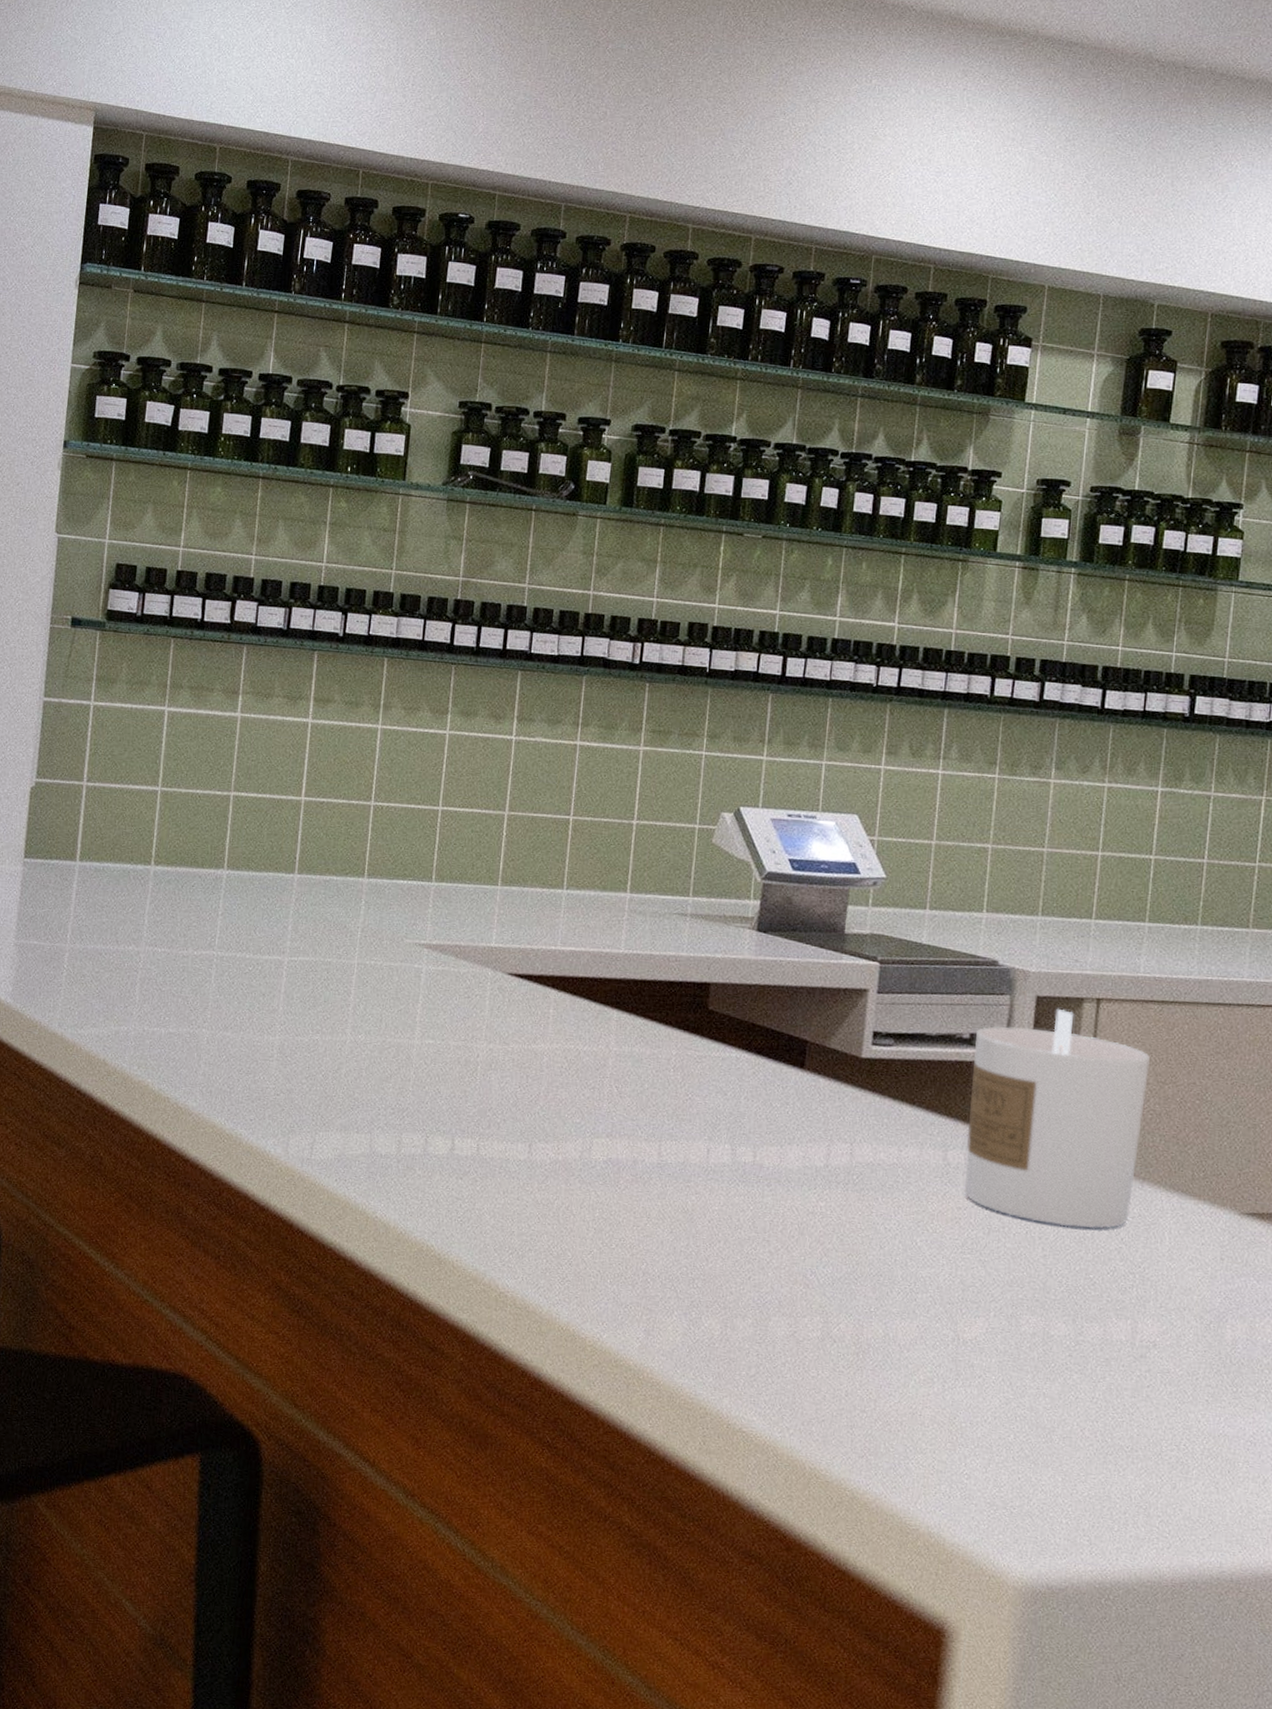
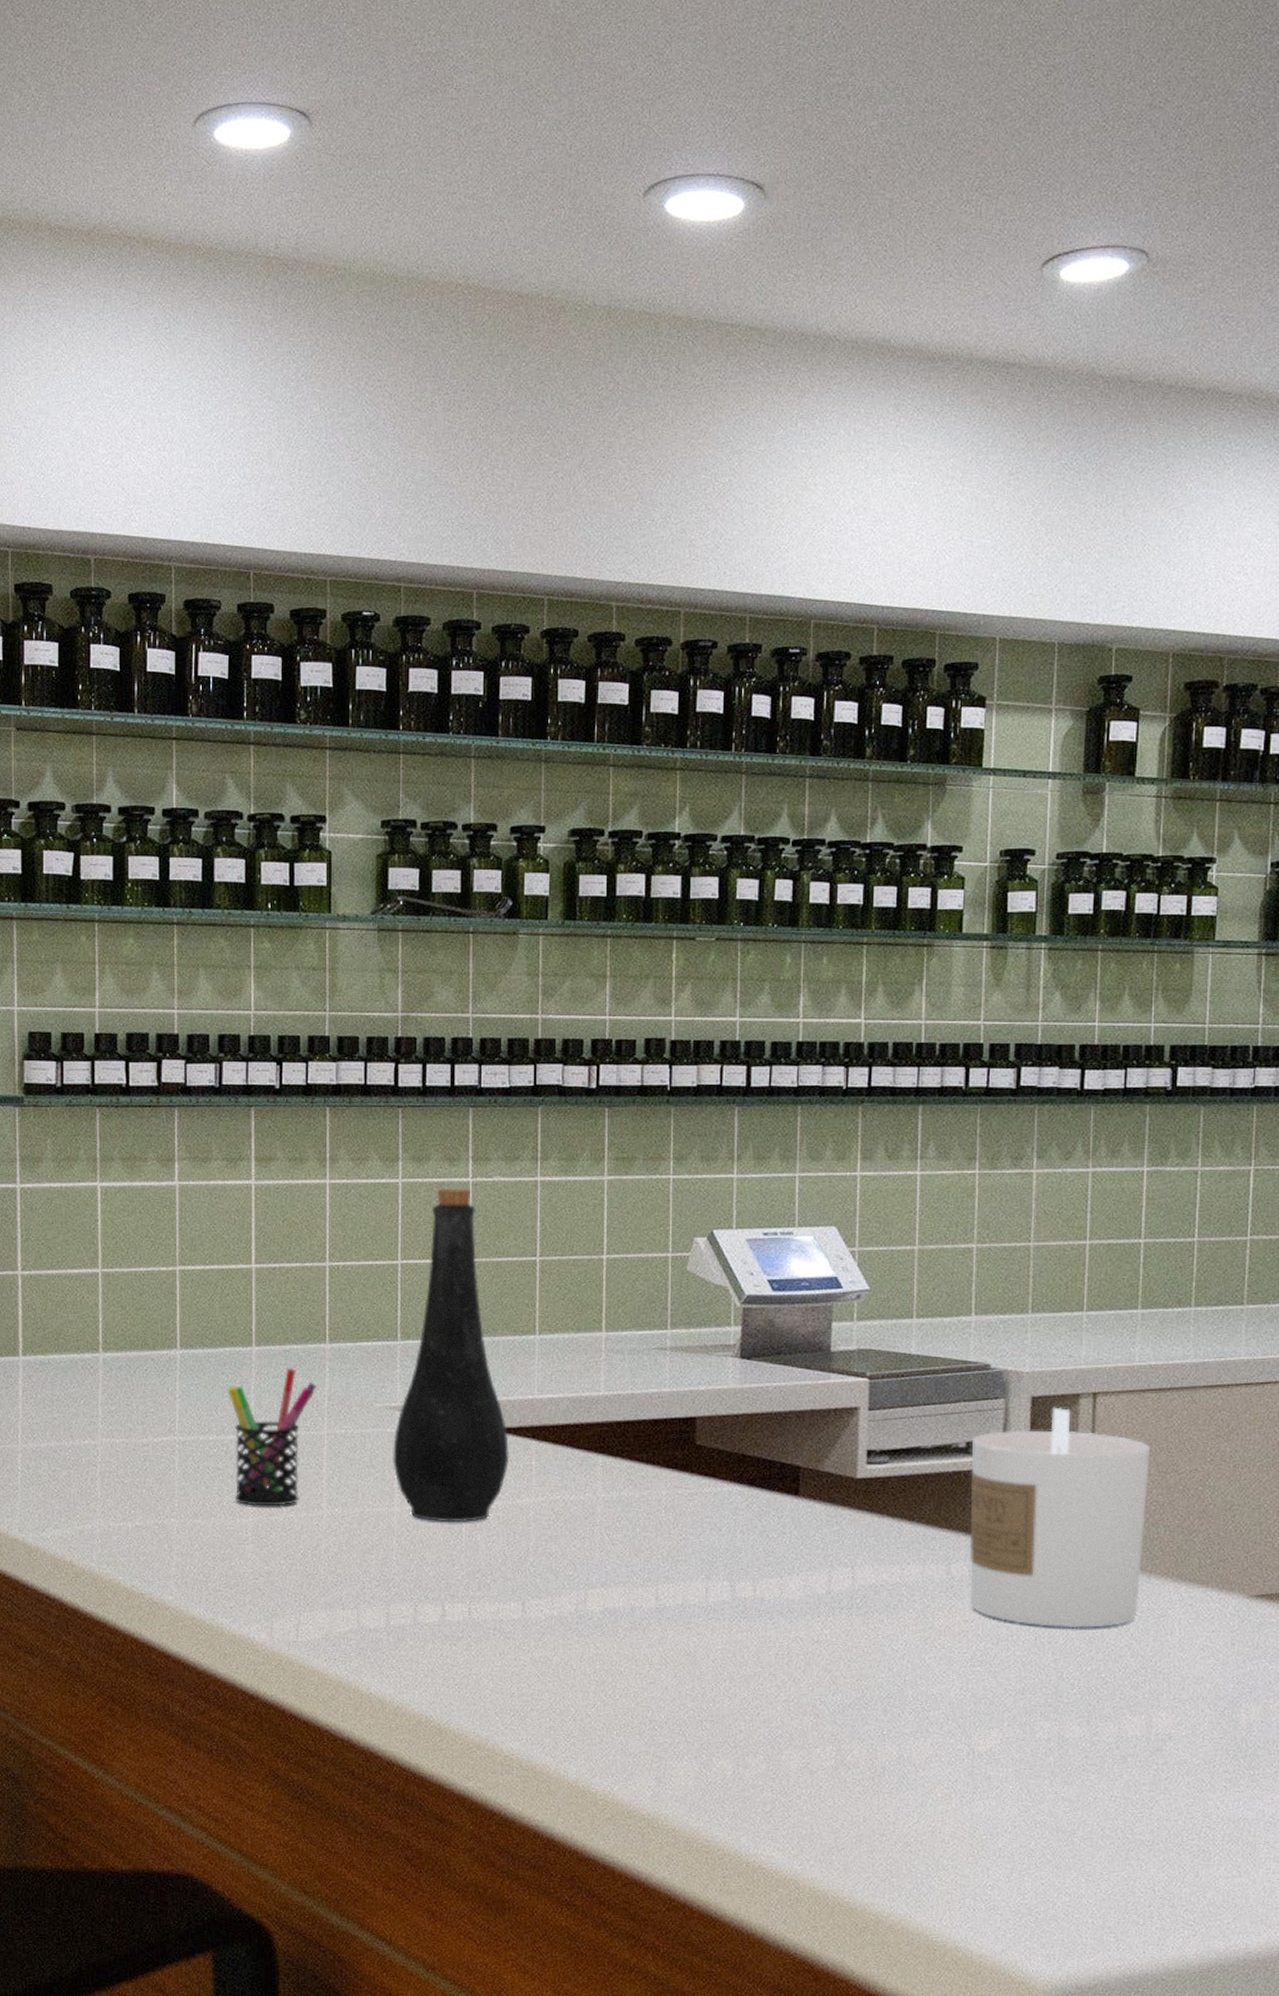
pen holder: none [264,897,352,1027] -> present [227,1367,316,1506]
bottle: none [417,743,530,1062] -> present [393,1187,510,1523]

